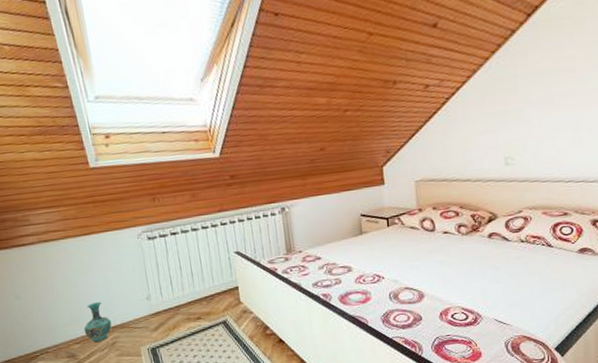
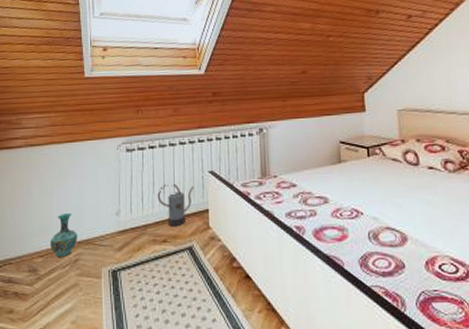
watering can: none [185,265,222,305] -> present [157,182,195,227]

